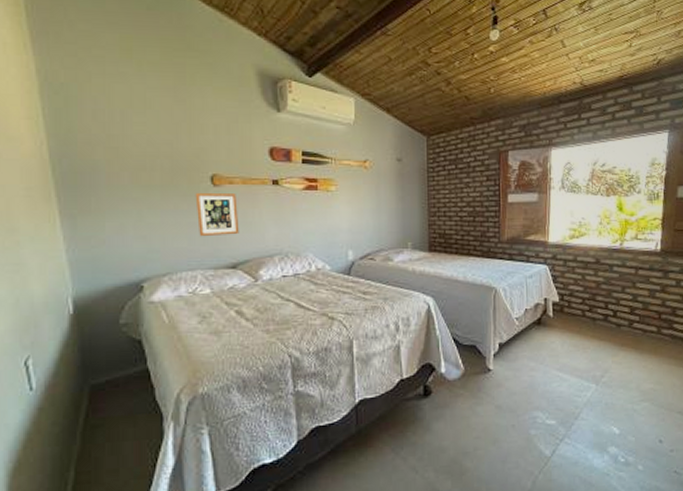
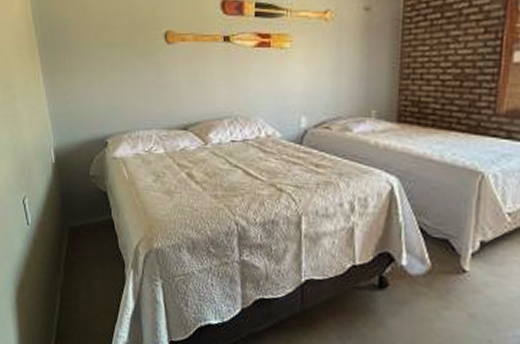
picture frame: present [195,192,240,237] -> none [151,50,191,97]

